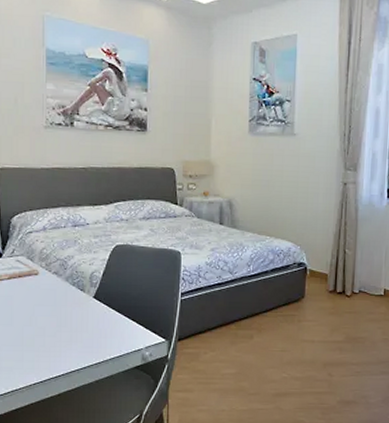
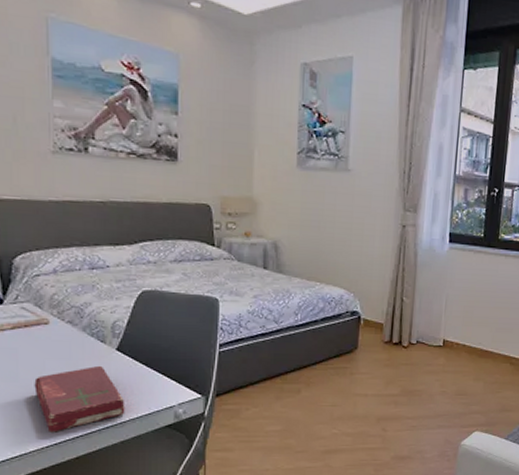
book: none [25,311,100,371] -> present [34,365,125,432]

